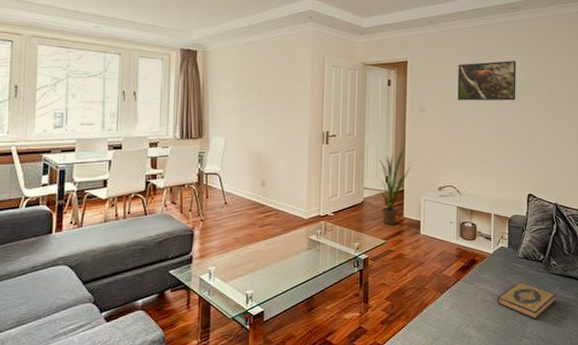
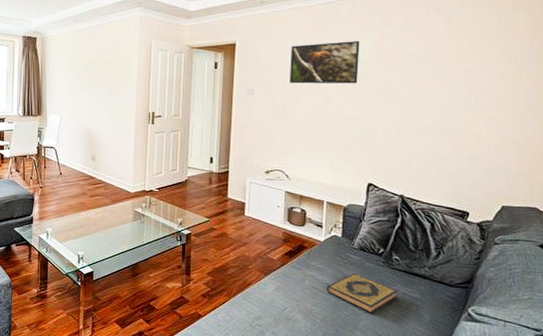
house plant: present [377,149,412,226] -> none [201,131,238,205]

